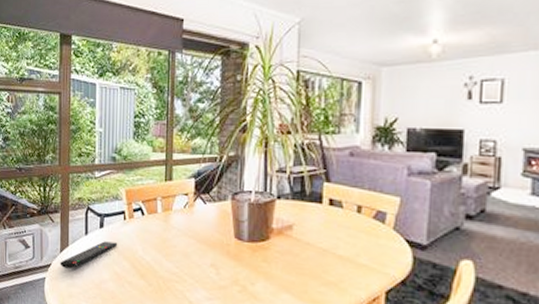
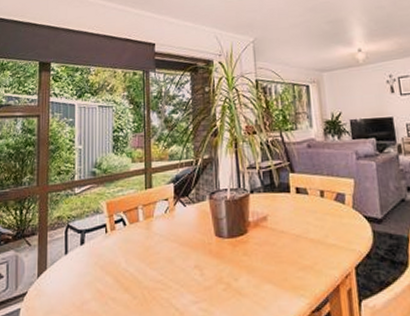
remote control: present [60,241,118,269] -> none [37,258,100,294]

